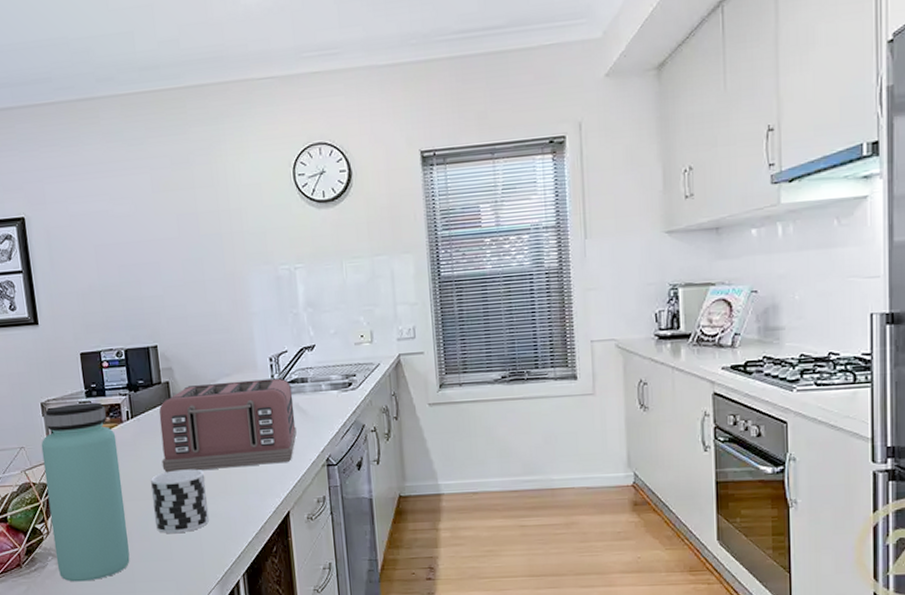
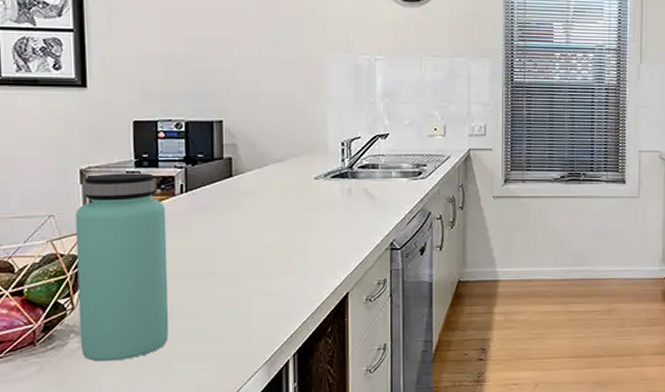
cup: present [151,469,209,534] -> none [201,247,262,312]
toaster: present [159,378,297,473] -> none [215,162,362,250]

